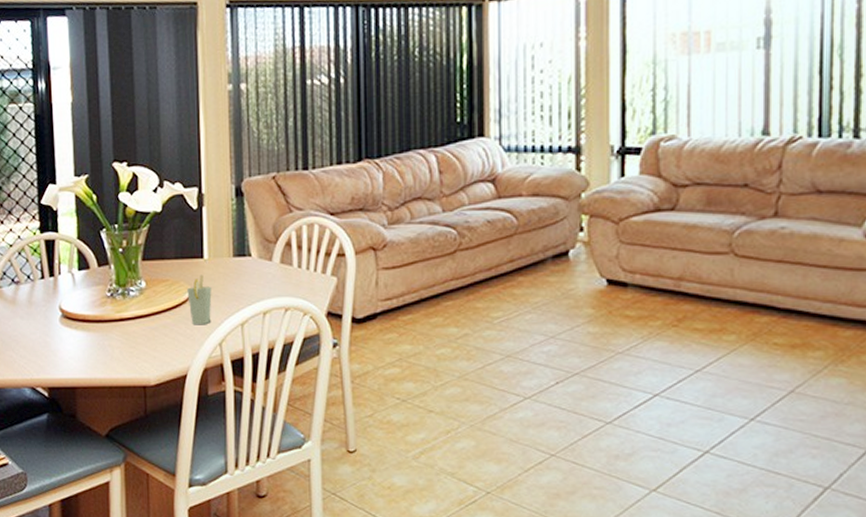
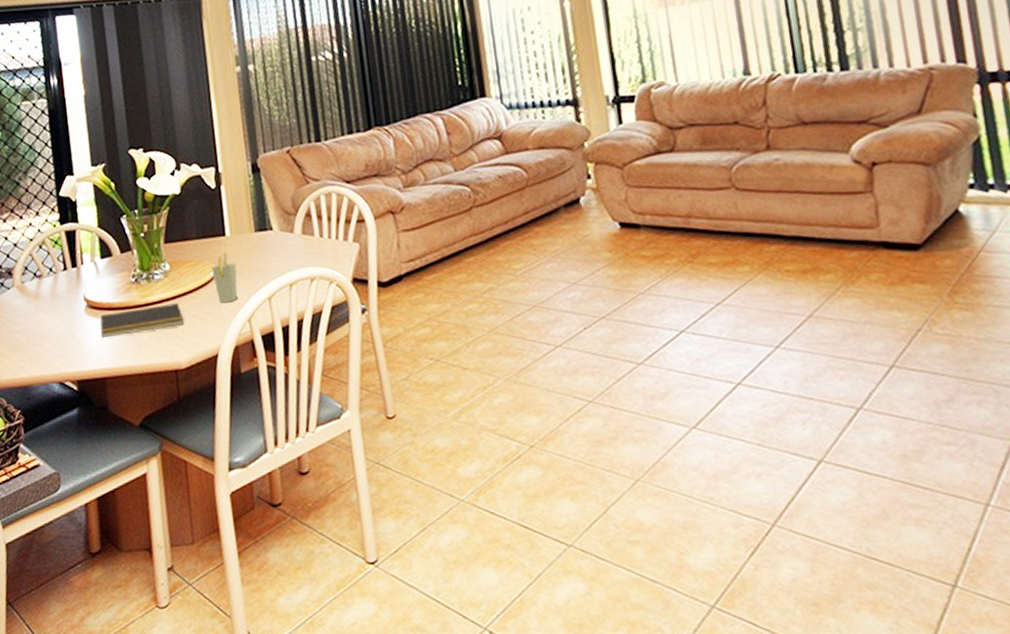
notepad: none [73,321,156,348] -> present [100,303,185,338]

